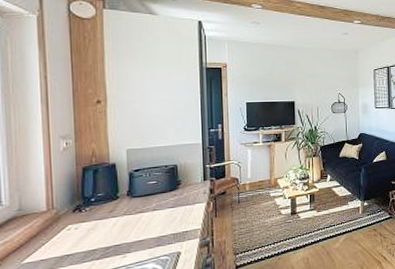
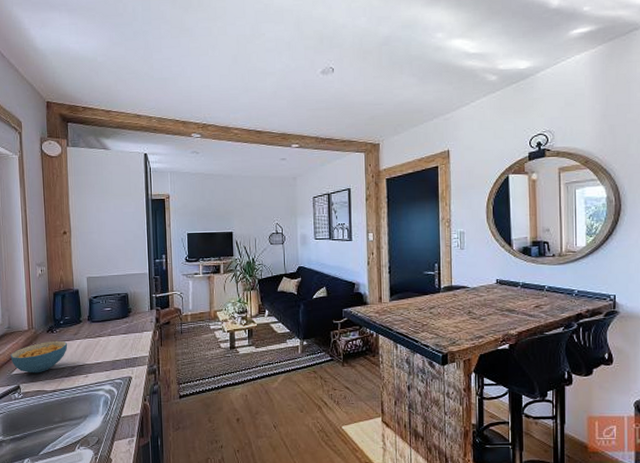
cereal bowl: none [21,220,101,260] -> present [10,340,68,373]

